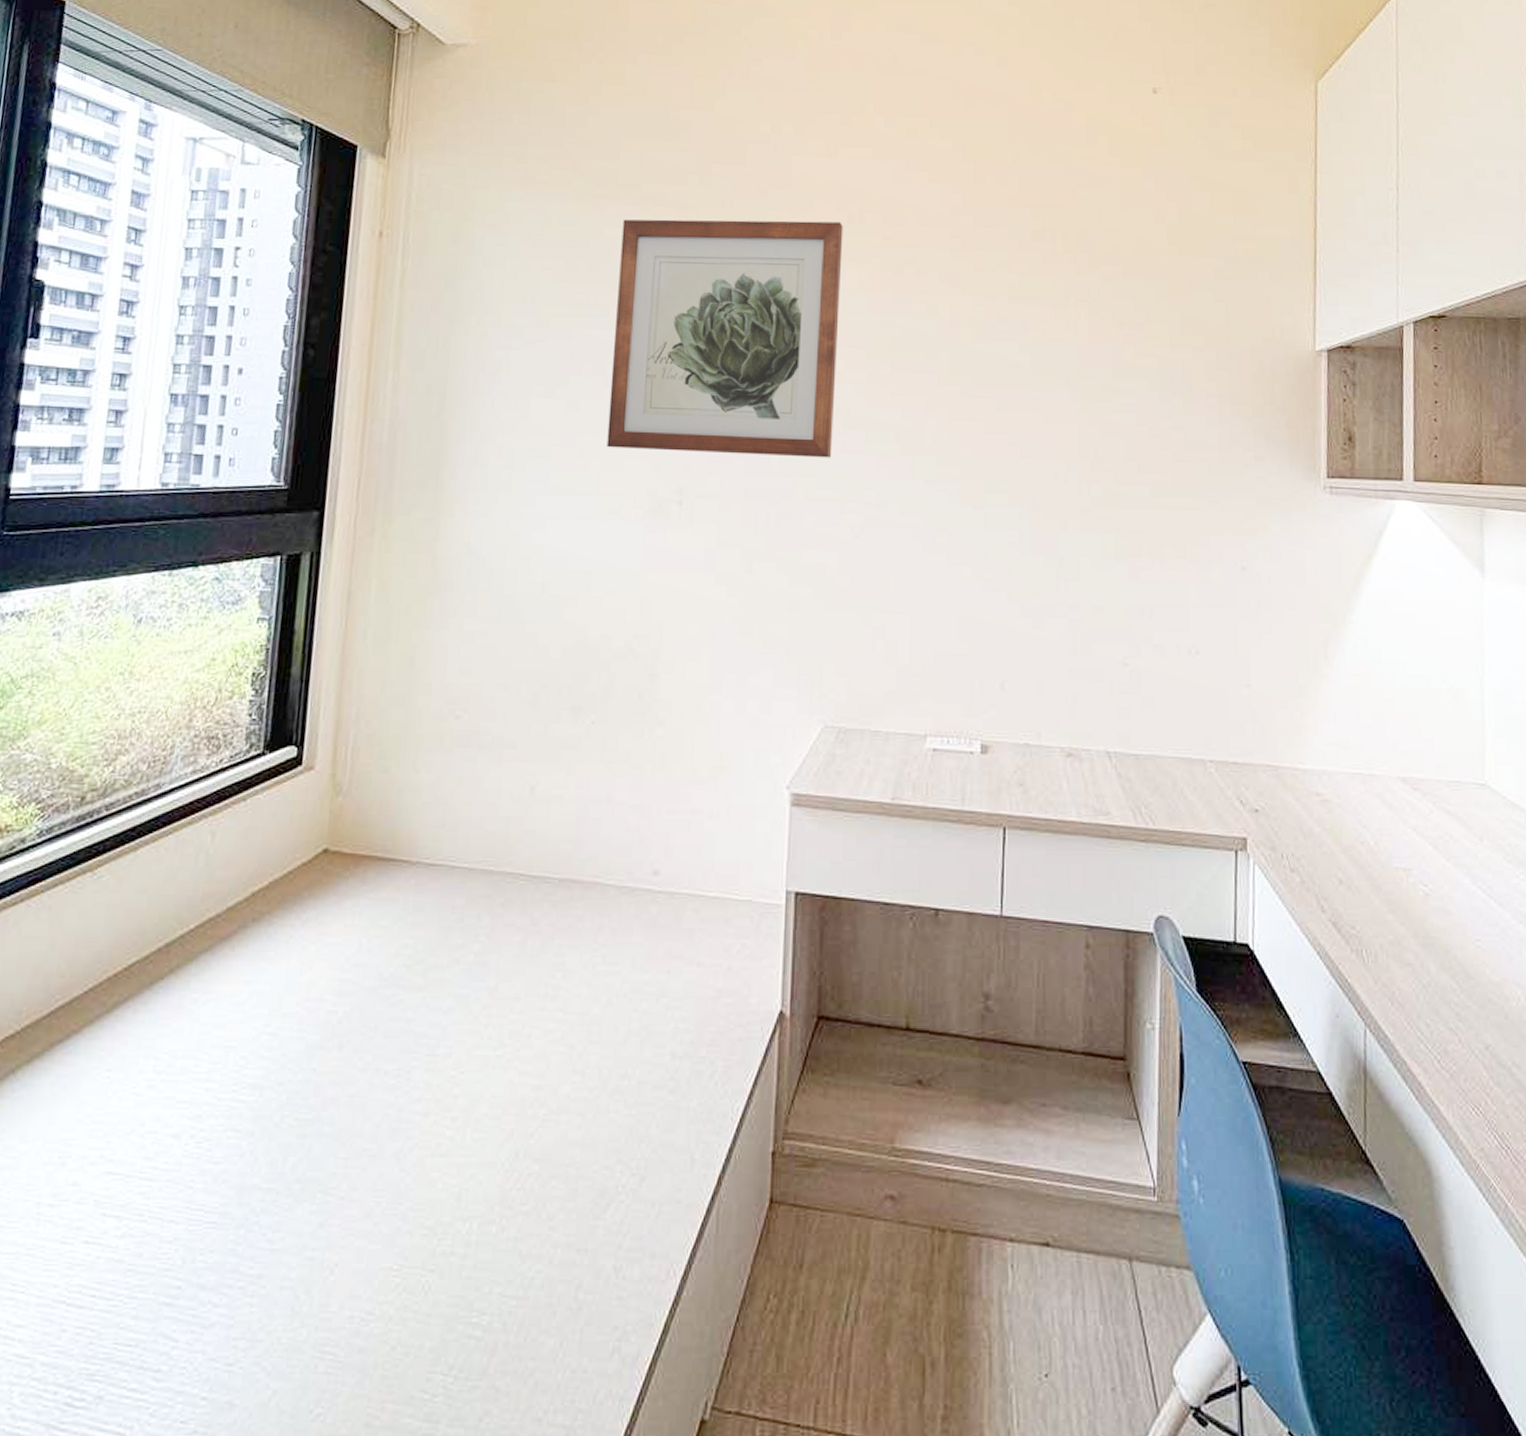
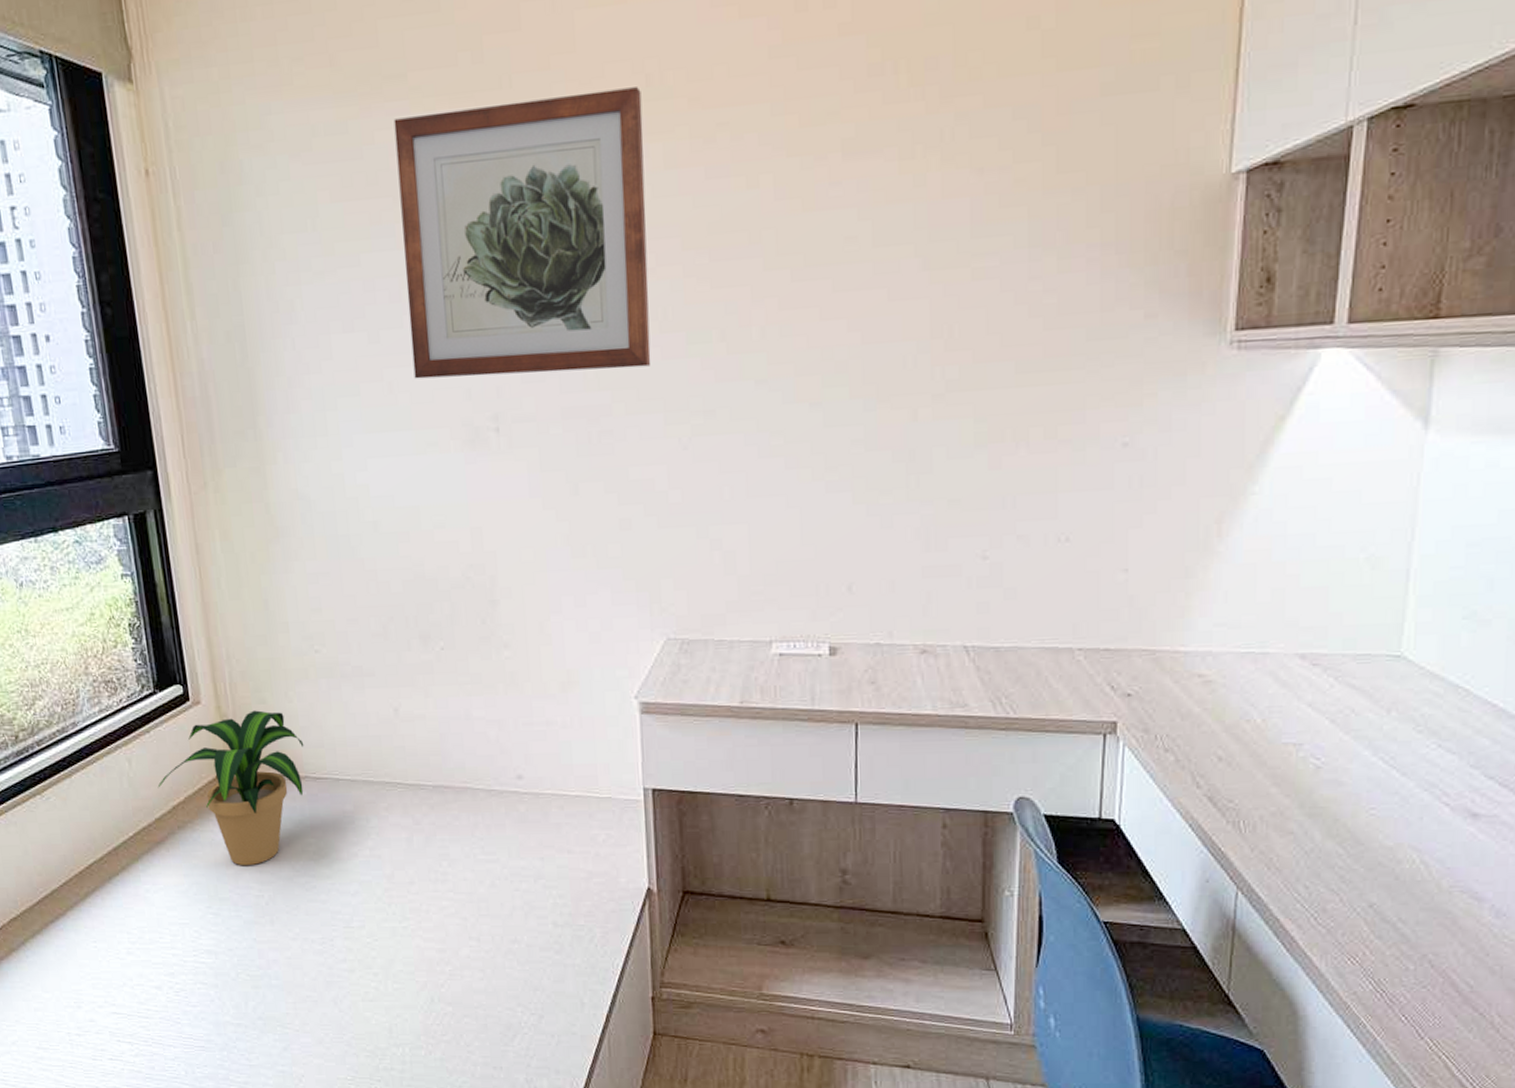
potted plant: none [239,780,423,971] -> present [157,710,304,865]

